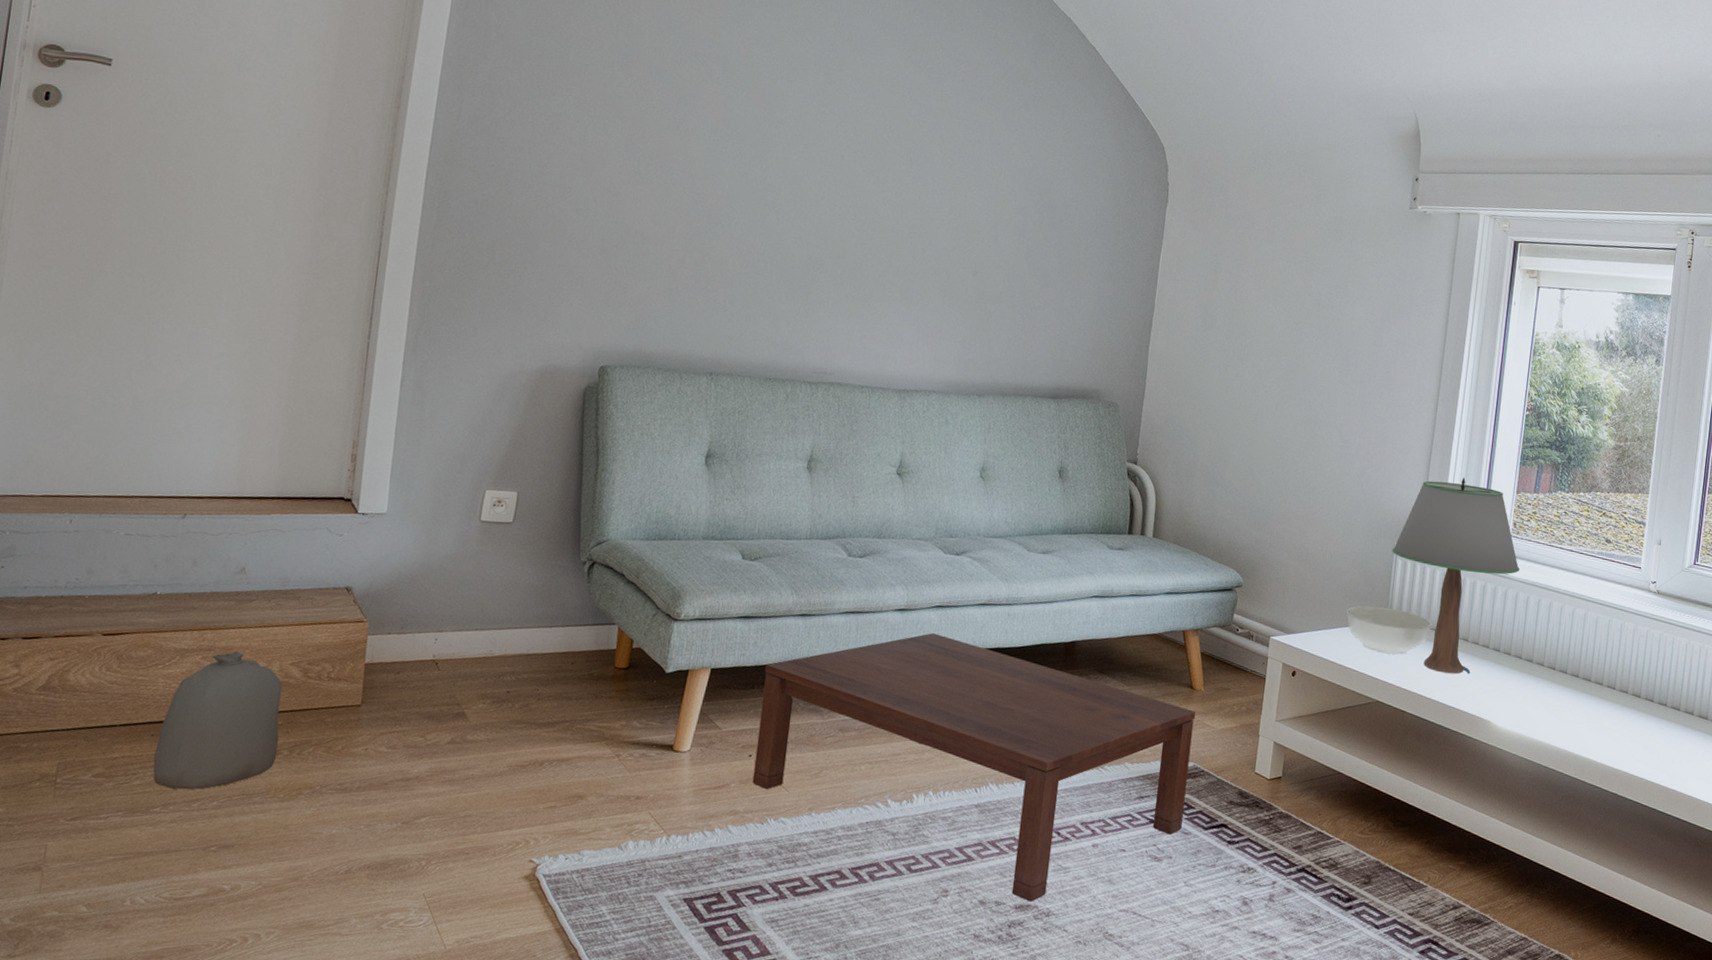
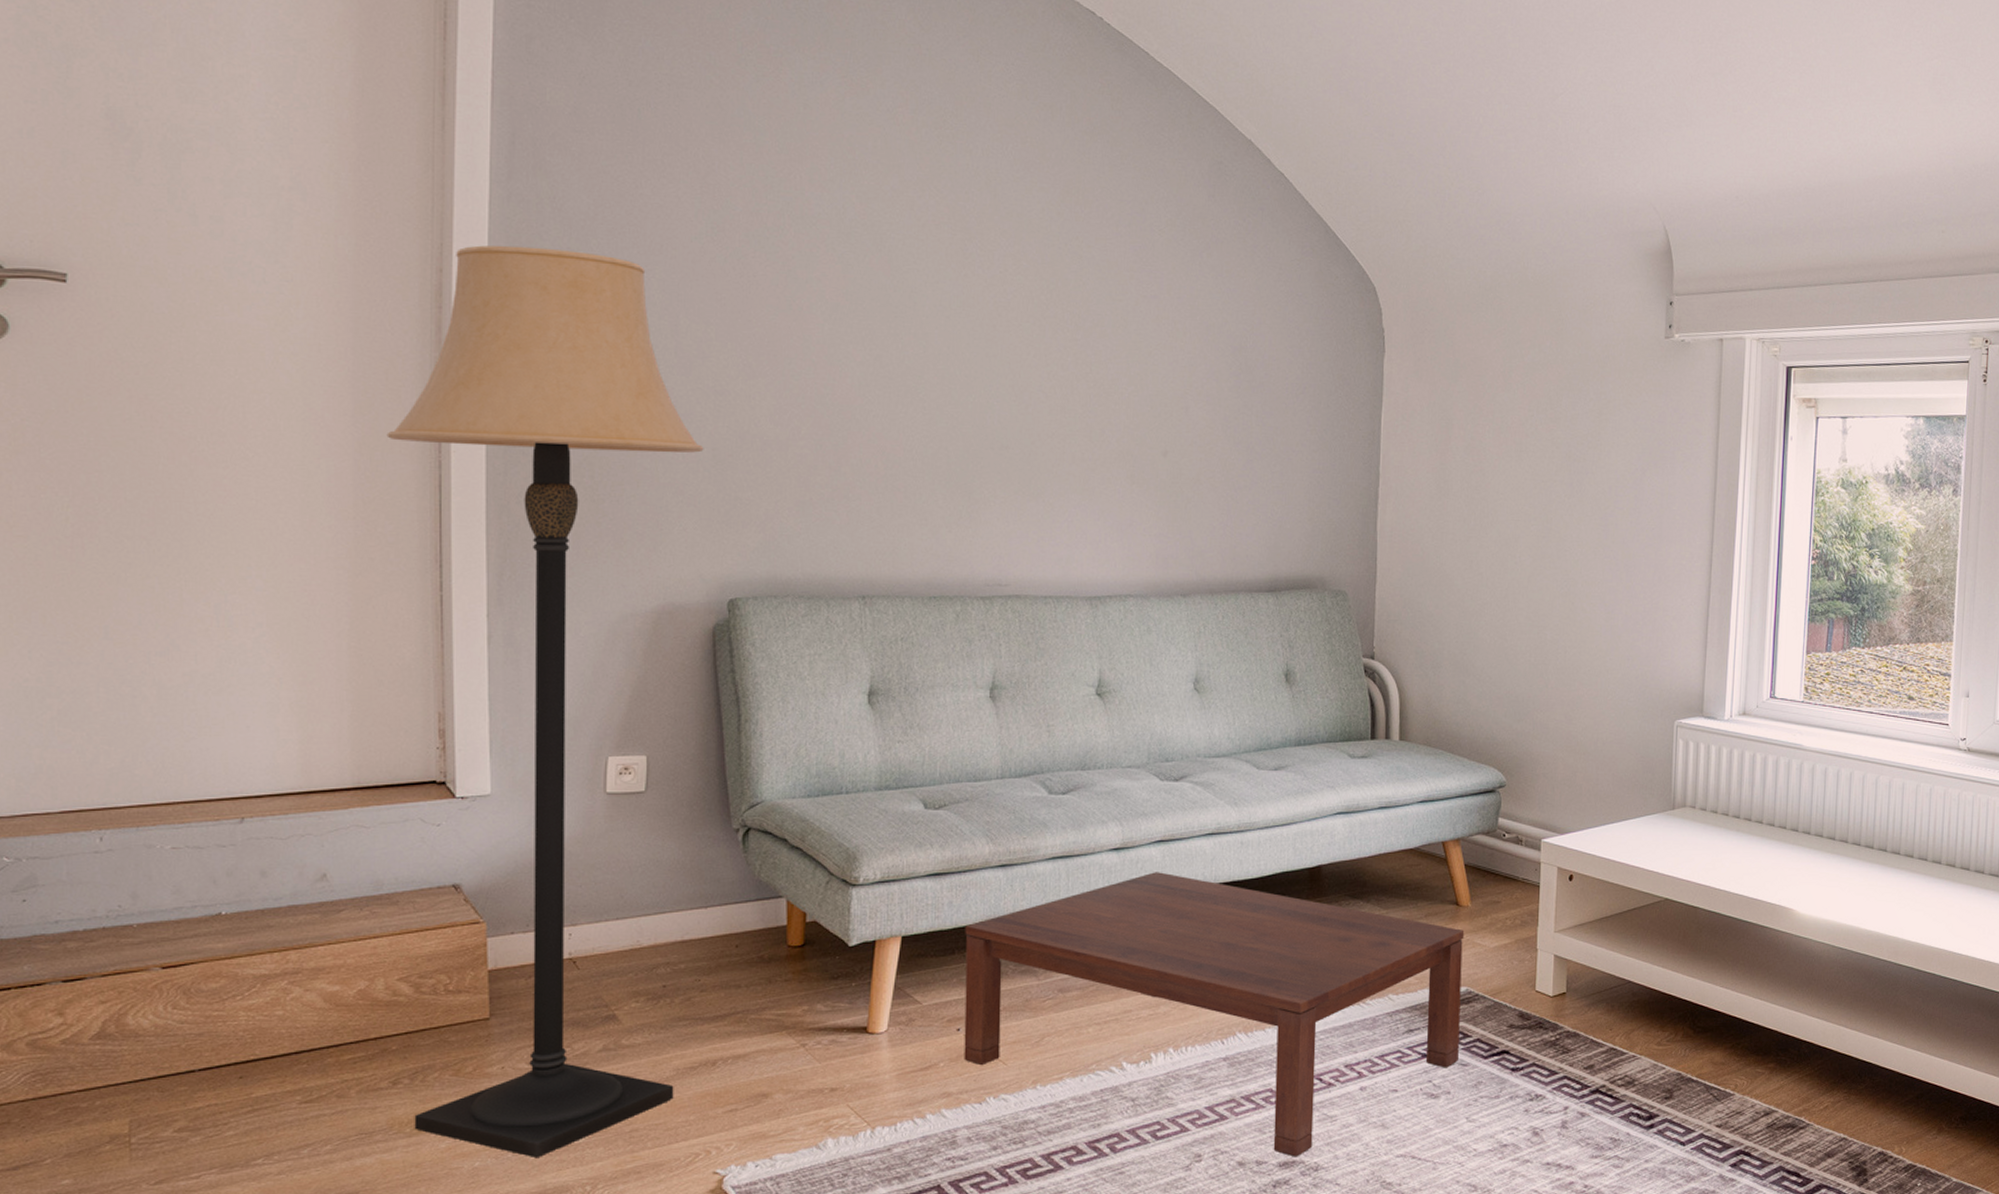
bag: present [153,651,283,790] -> none [246,971,396,1136]
lamp: none [287,59,595,831] -> present [386,245,704,1157]
bowl: present [1346,605,1432,655] -> none [1624,795,1722,846]
table lamp: present [1392,477,1520,675] -> none [1671,641,1815,861]

